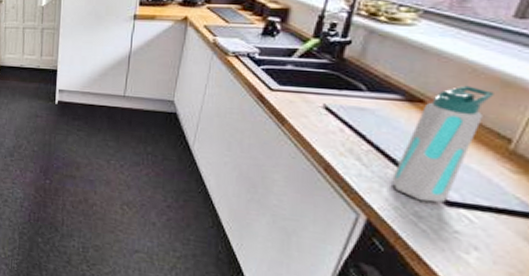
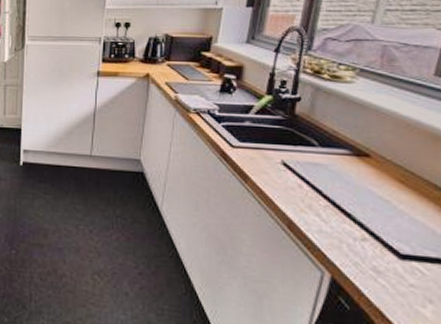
water bottle: present [392,85,494,203] -> none [349,139,427,257]

